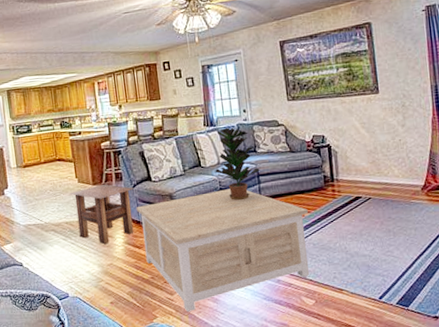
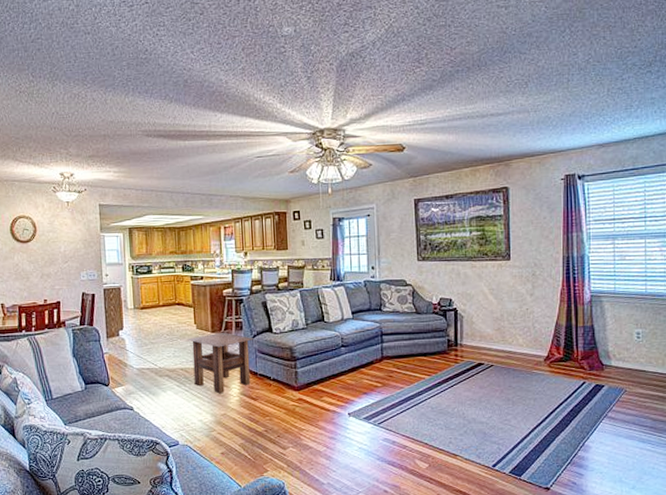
coffee table: present [136,189,310,312] -> none [254,346,429,468]
potted plant: present [214,127,260,200] -> none [337,283,384,358]

